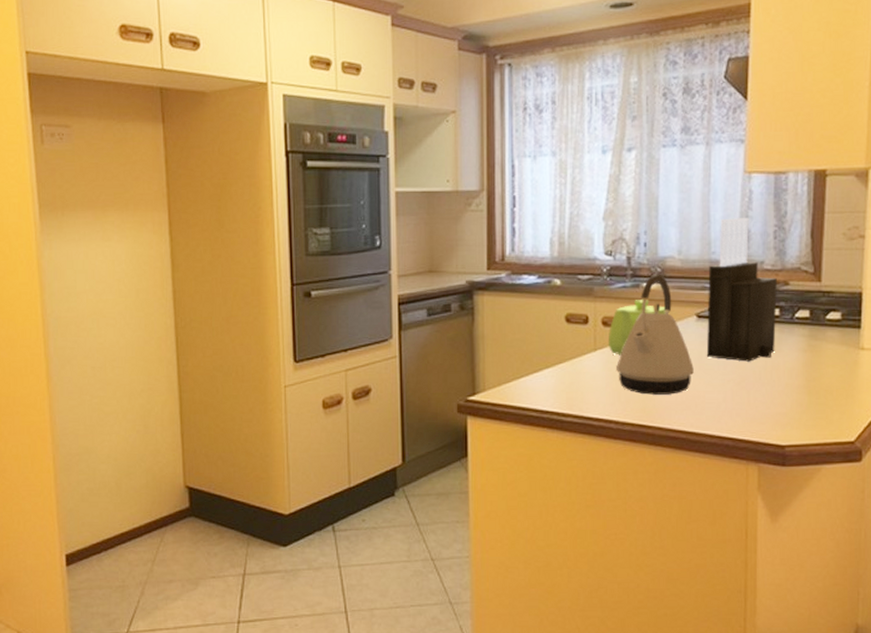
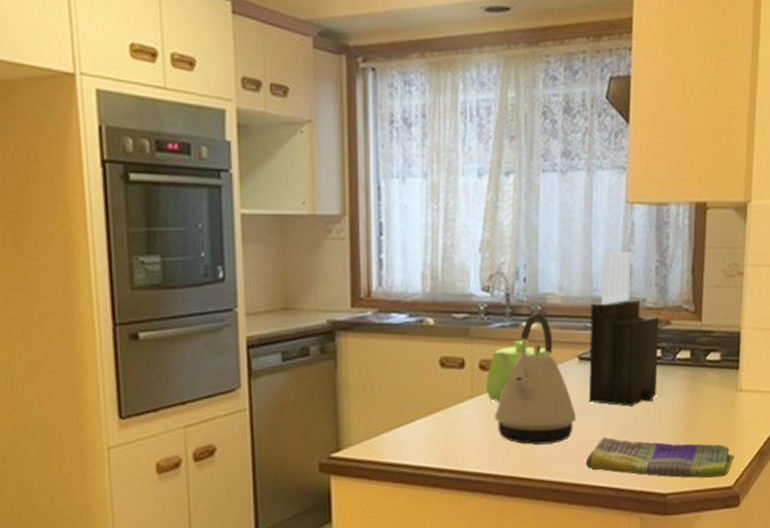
dish towel: none [703,389,856,432] -> present [585,436,734,478]

